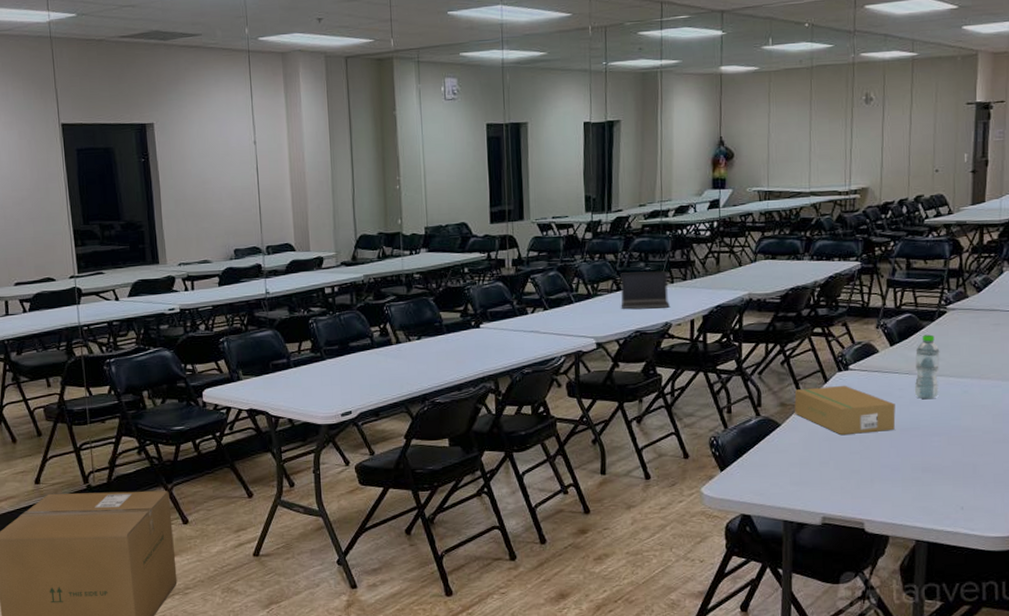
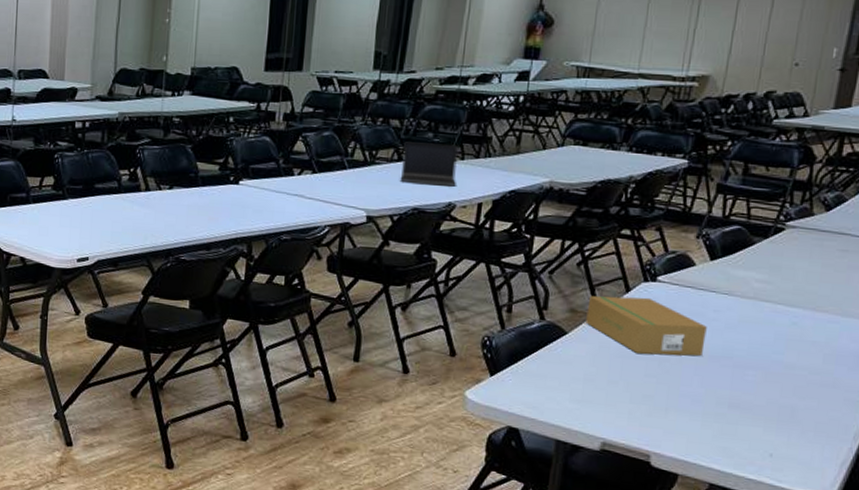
water bottle: present [914,334,940,400] -> none [732,252,770,327]

